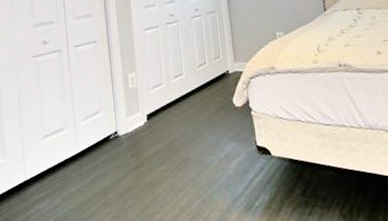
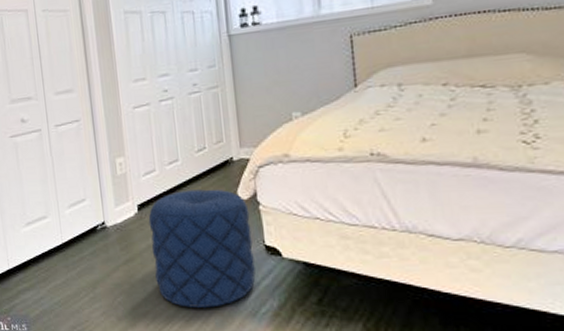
pouf: none [156,98,249,206] -> present [148,189,255,308]

